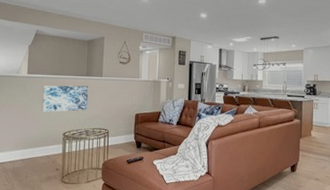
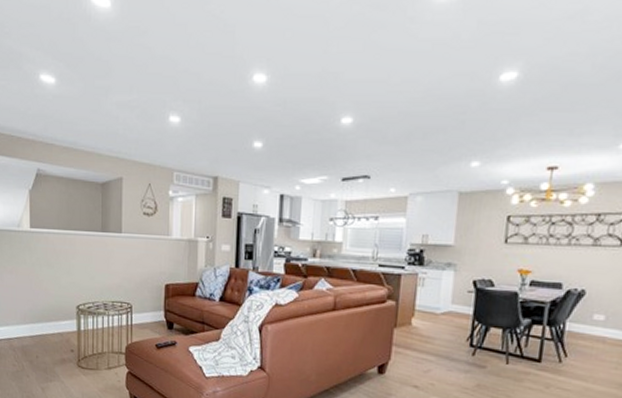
wall art: present [42,85,89,113] -> none [50,243,105,279]

